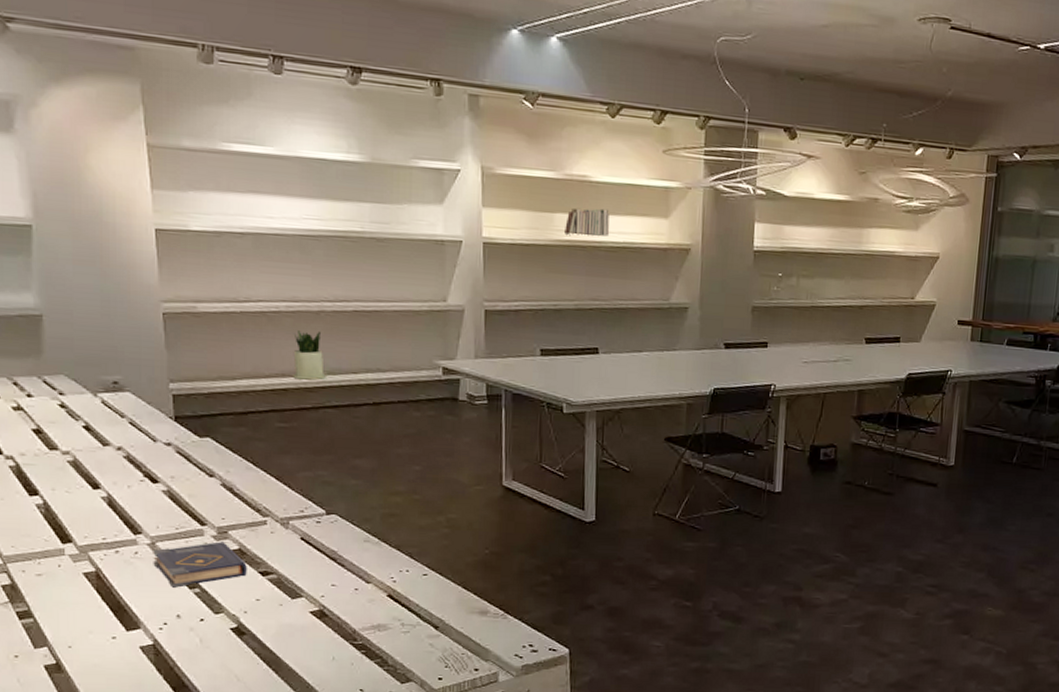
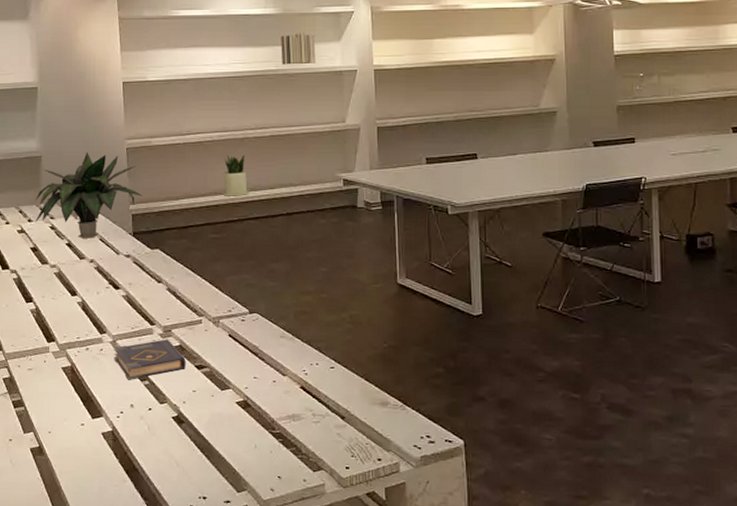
potted plant: none [35,314,186,421] -> present [35,152,142,239]
books: none [367,189,412,229] -> present [281,33,316,65]
books: present [565,208,610,237] -> none [443,31,482,56]

